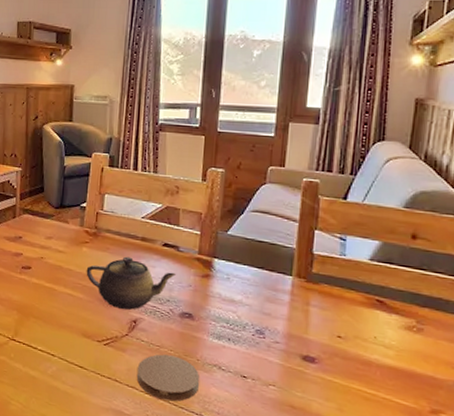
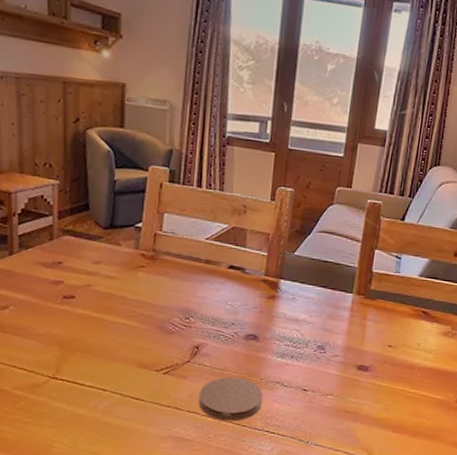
teapot: present [86,256,176,310] -> none [142,280,241,336]

